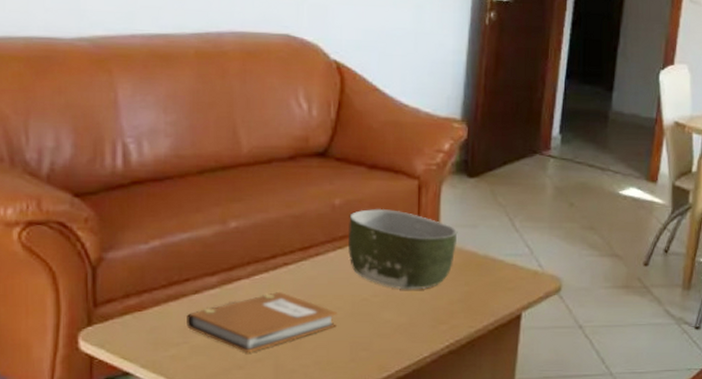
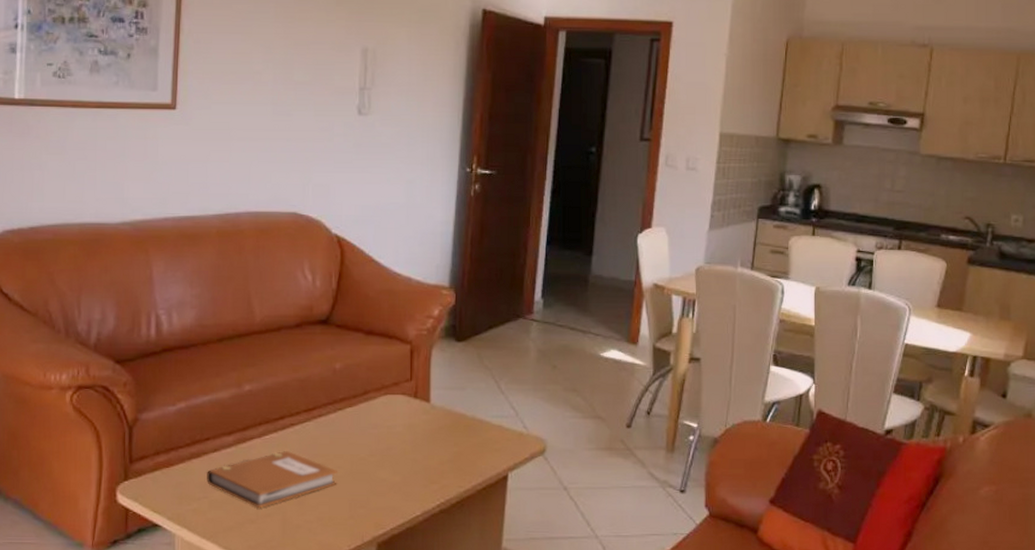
bowl: present [348,208,458,290] -> none [348,372,447,450]

